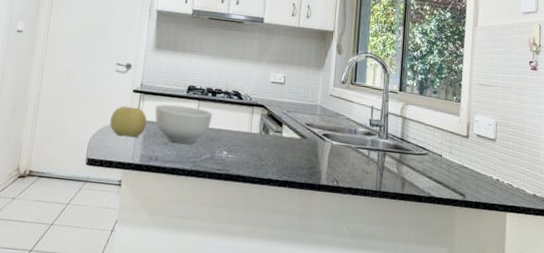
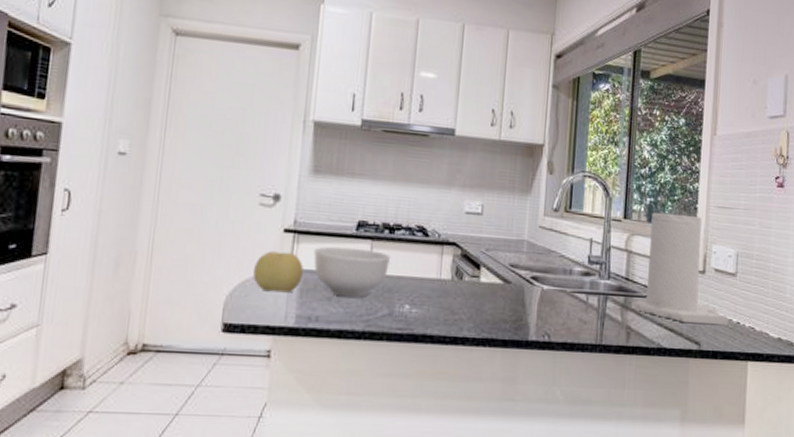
paper towel: none [405,86,489,182] -> present [630,212,729,326]

